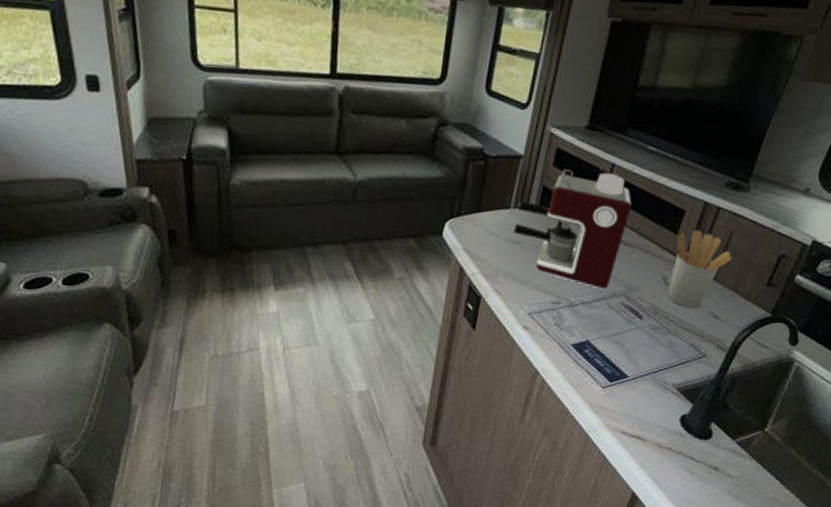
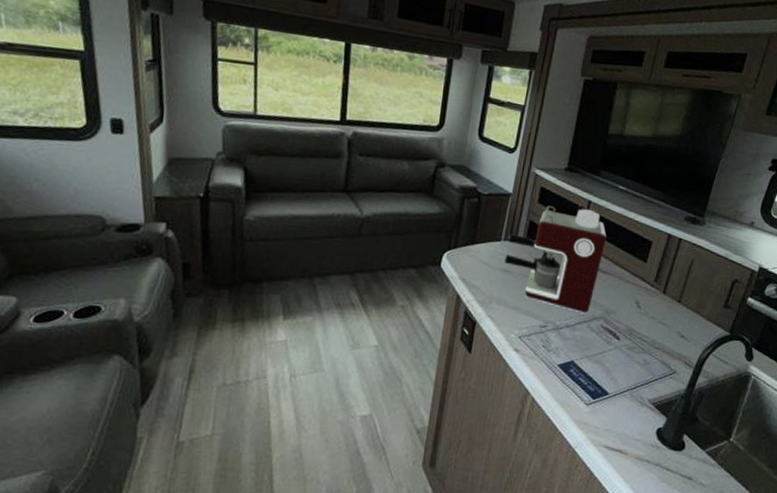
utensil holder: present [666,229,733,309] -> none [639,258,694,330]

